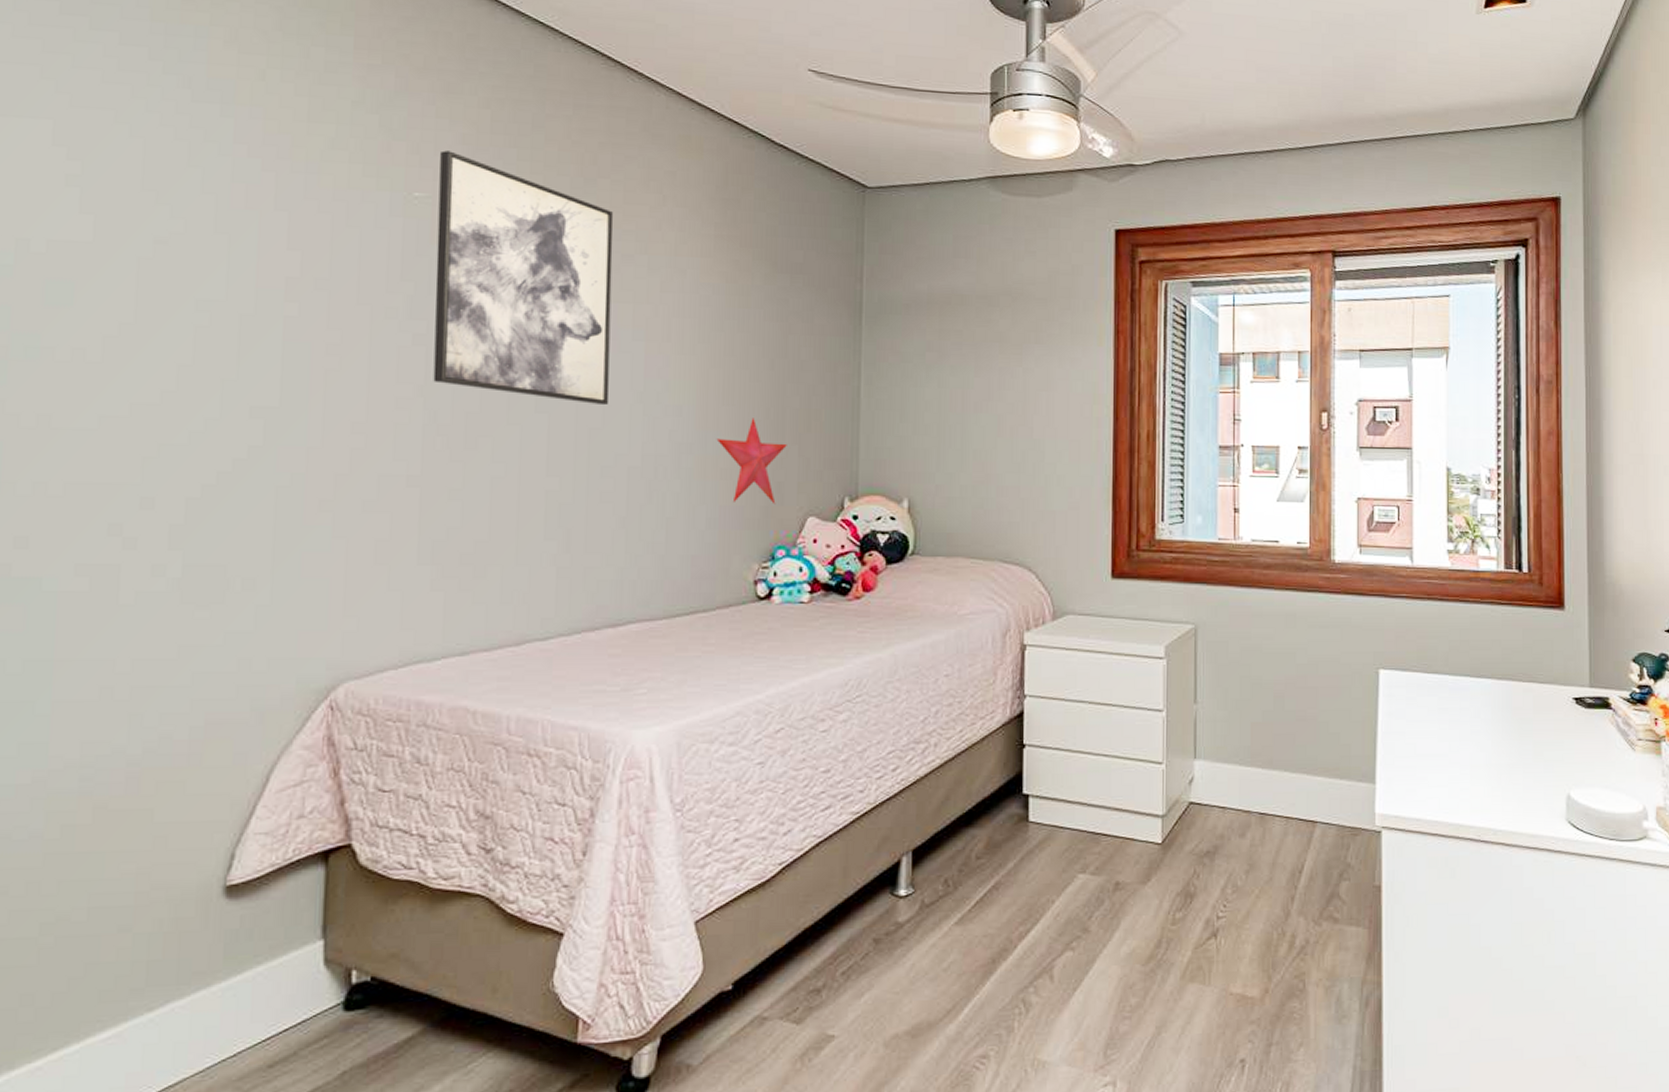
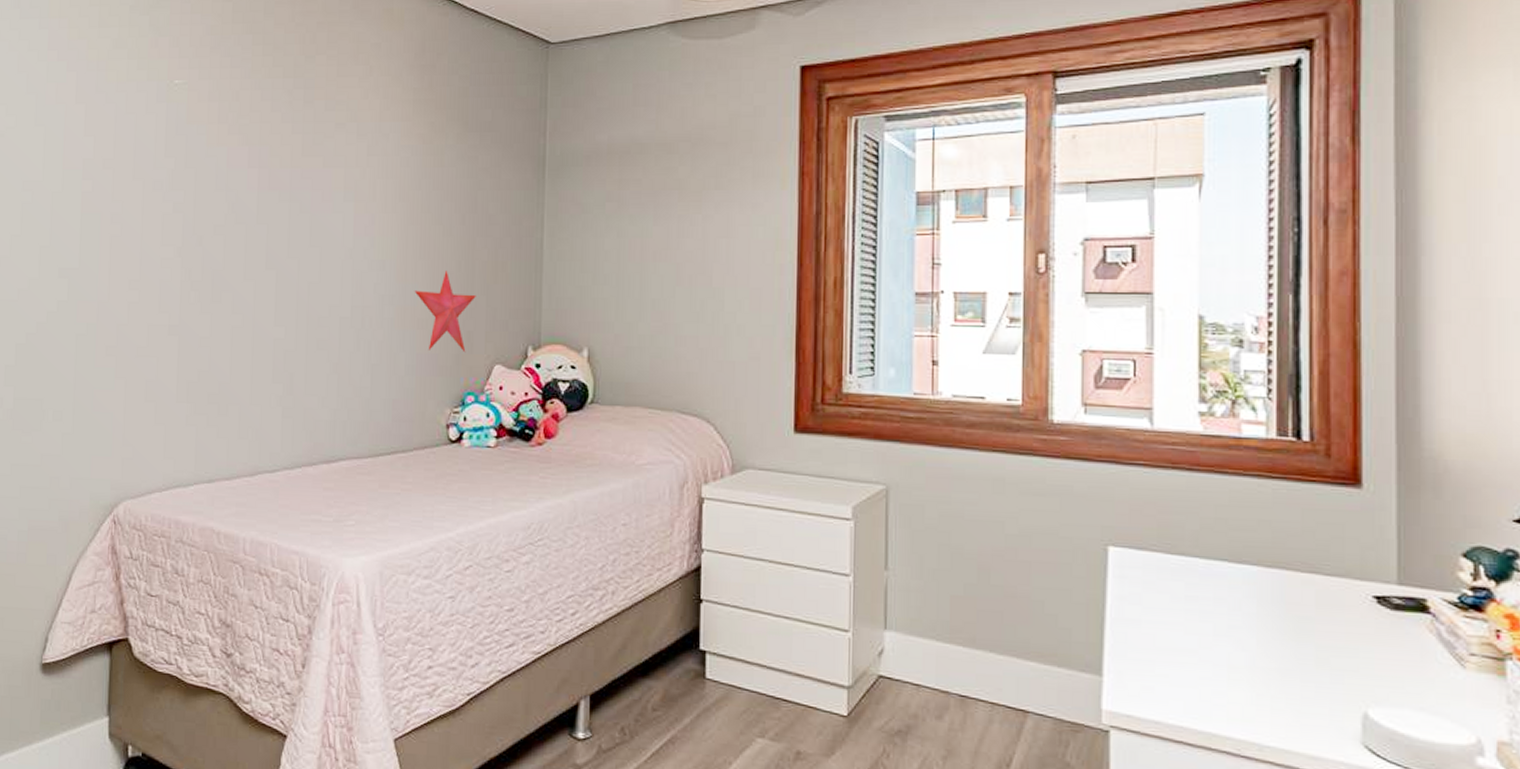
wall art: present [433,150,613,406] -> none [188,41,329,262]

